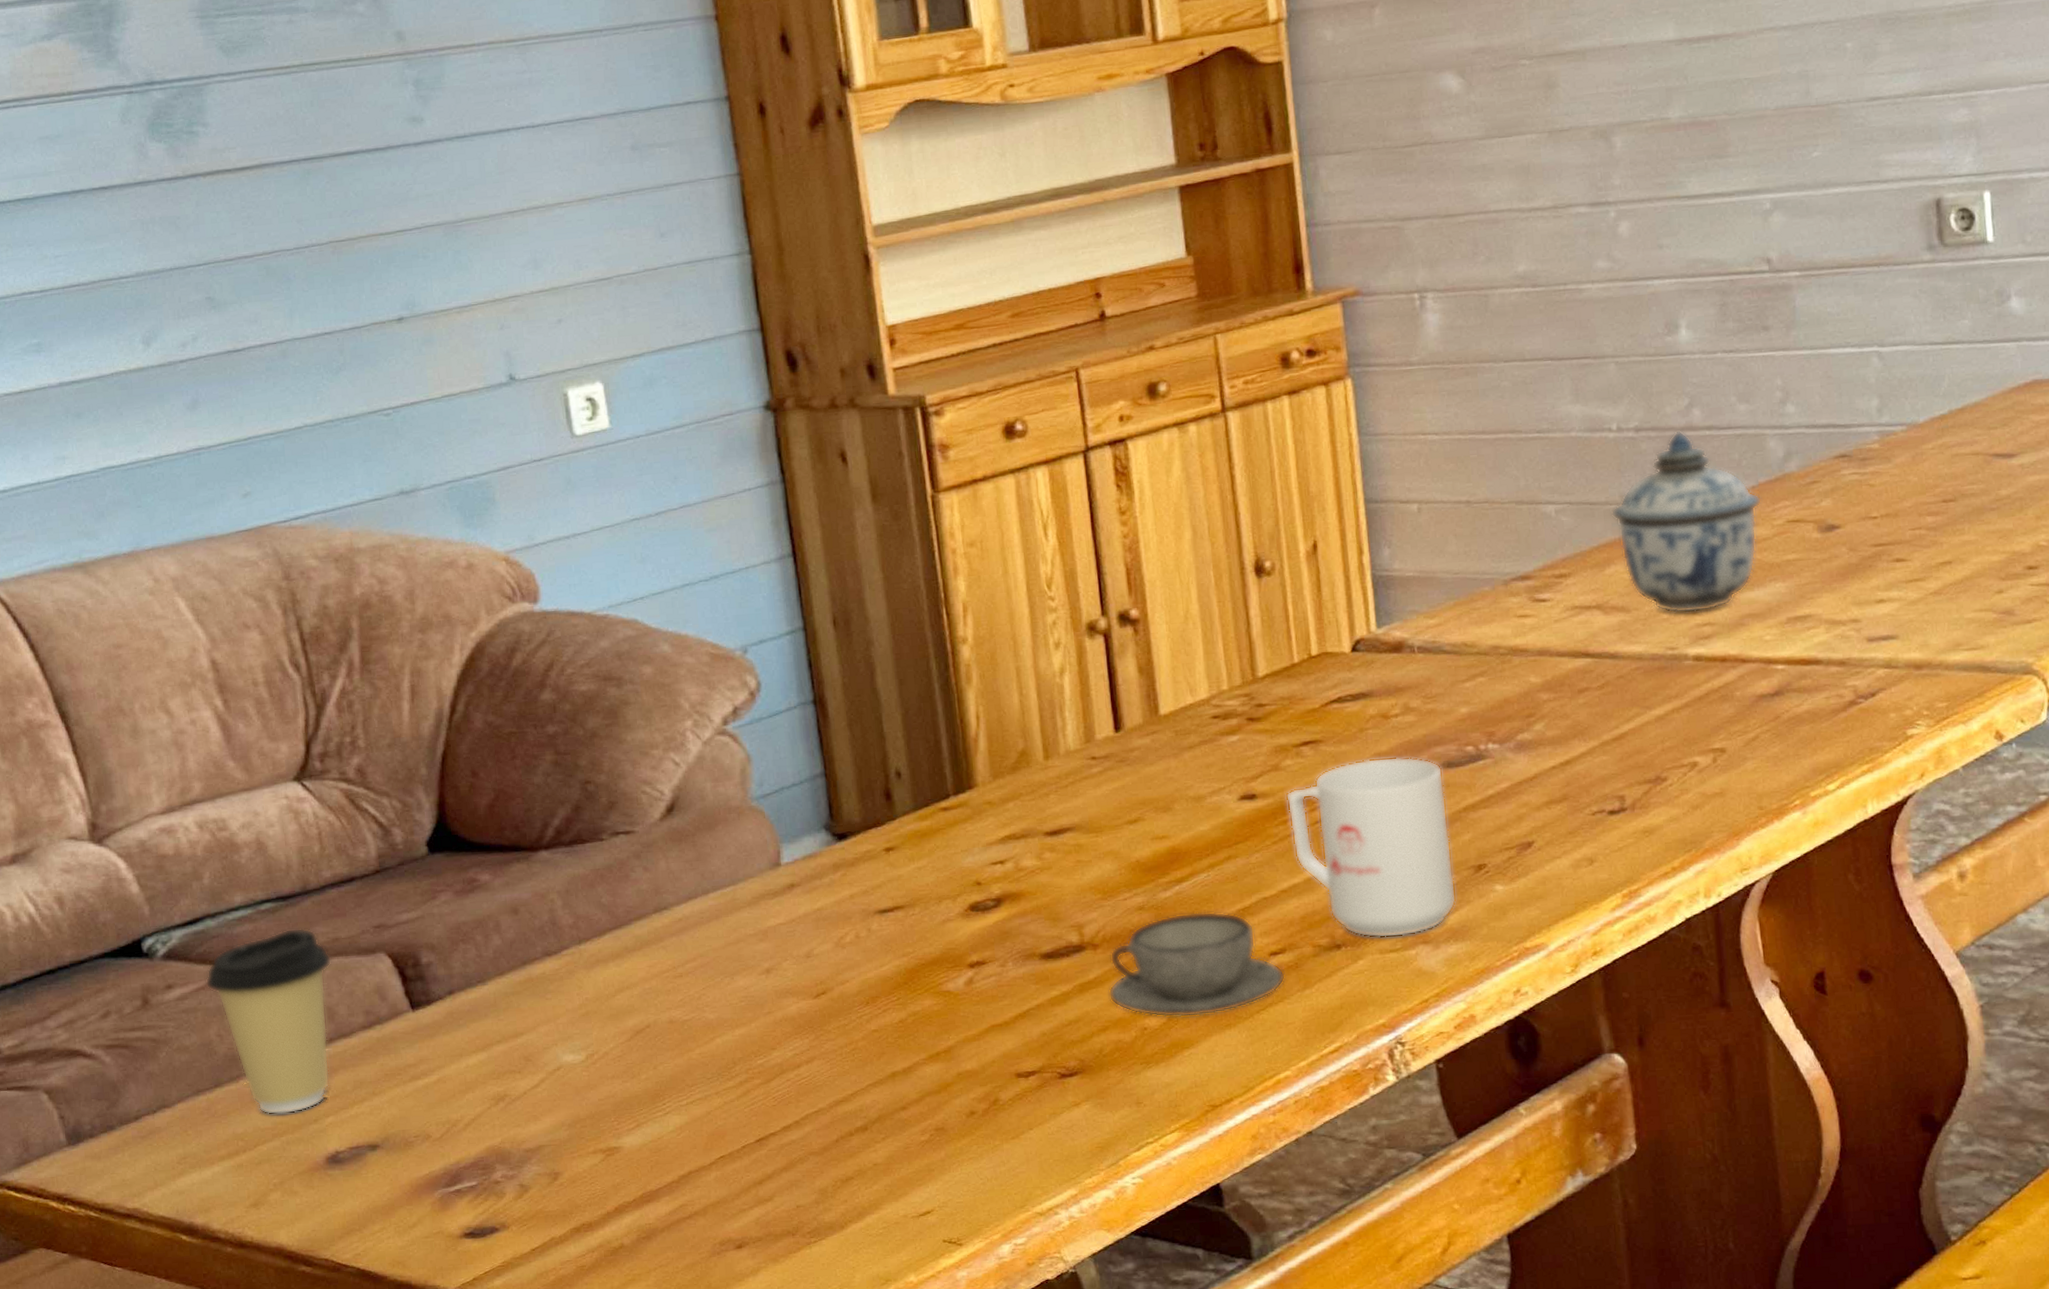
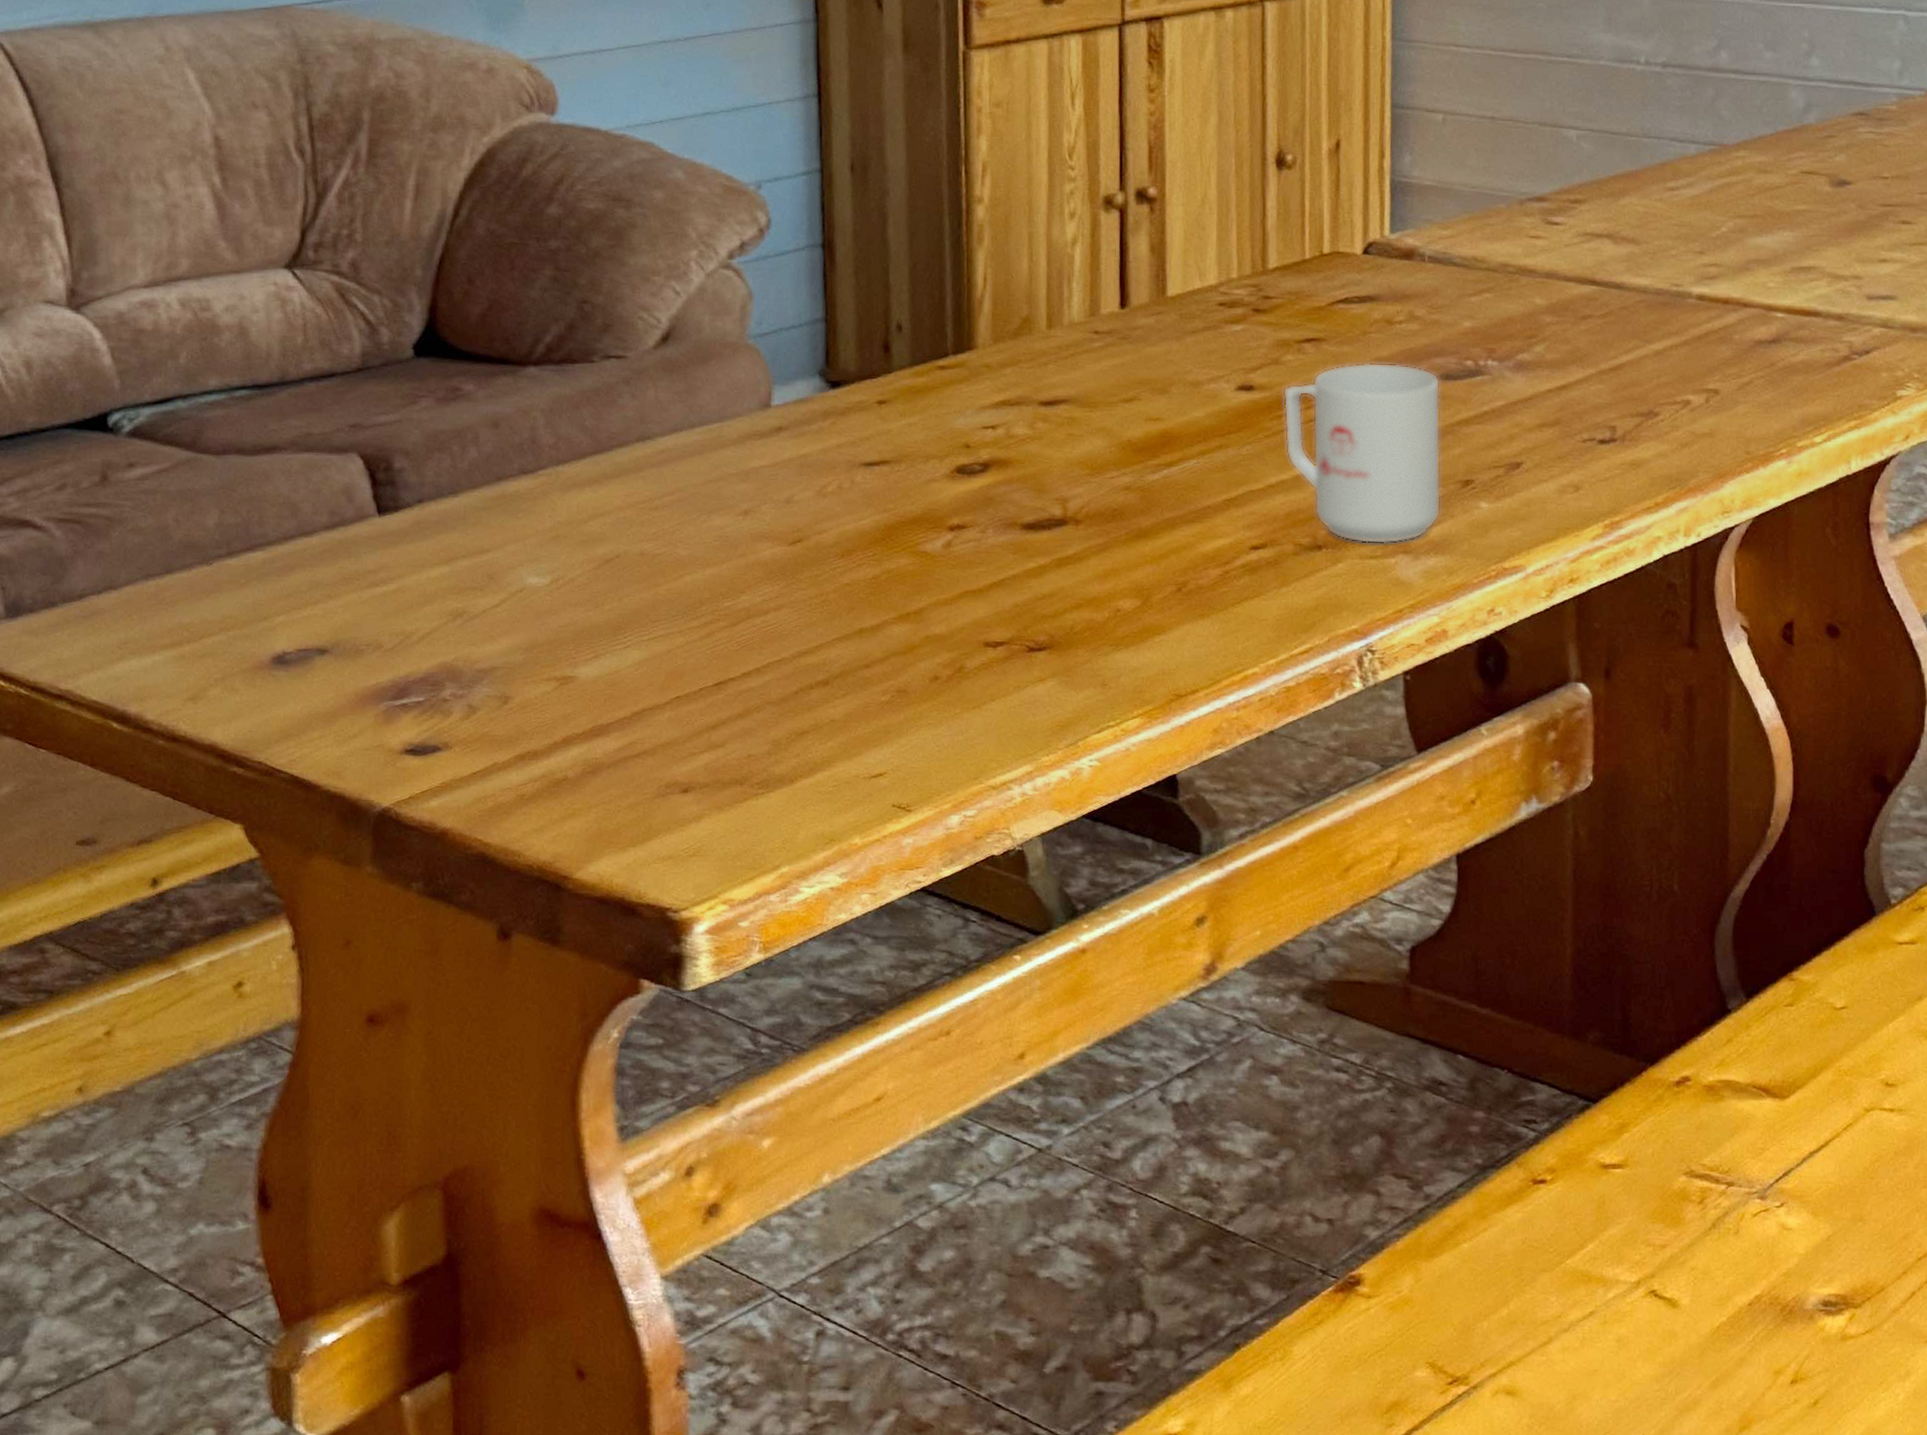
coffee cup: present [205,927,332,1115] -> none [169,418,302,609]
teacup: present [1108,911,1285,1018] -> none [1085,498,1263,604]
lidded jar: present [1610,430,1762,614] -> none [1630,71,1779,252]

